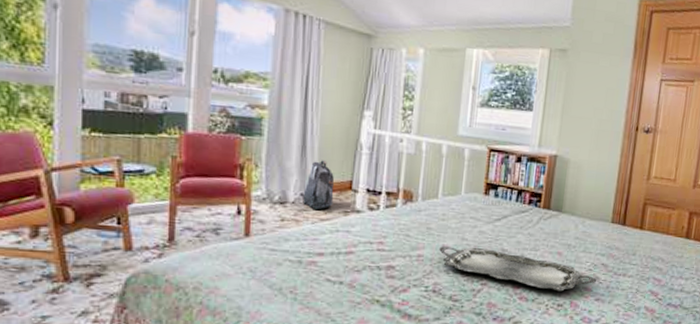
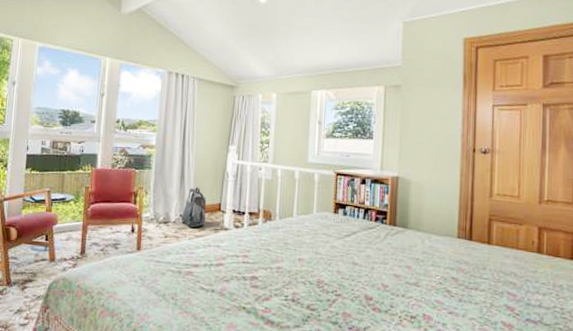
serving tray: present [439,246,597,292] -> none [296,260,448,304]

